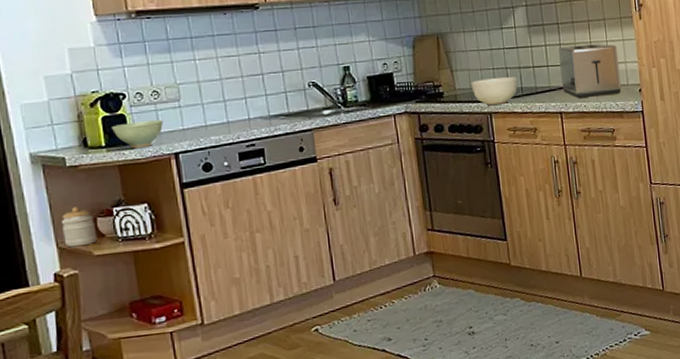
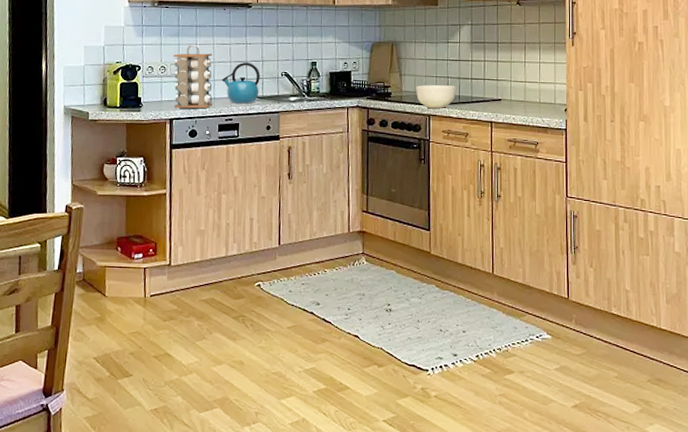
jar: present [60,207,98,248] -> none [77,153,102,186]
bowl: present [112,119,164,149] -> none [126,89,166,112]
spice rack: none [166,59,227,140] -> present [173,44,213,110]
kettle: none [234,75,284,126] -> present [222,63,260,104]
toaster: present [558,43,622,99] -> none [494,63,549,112]

